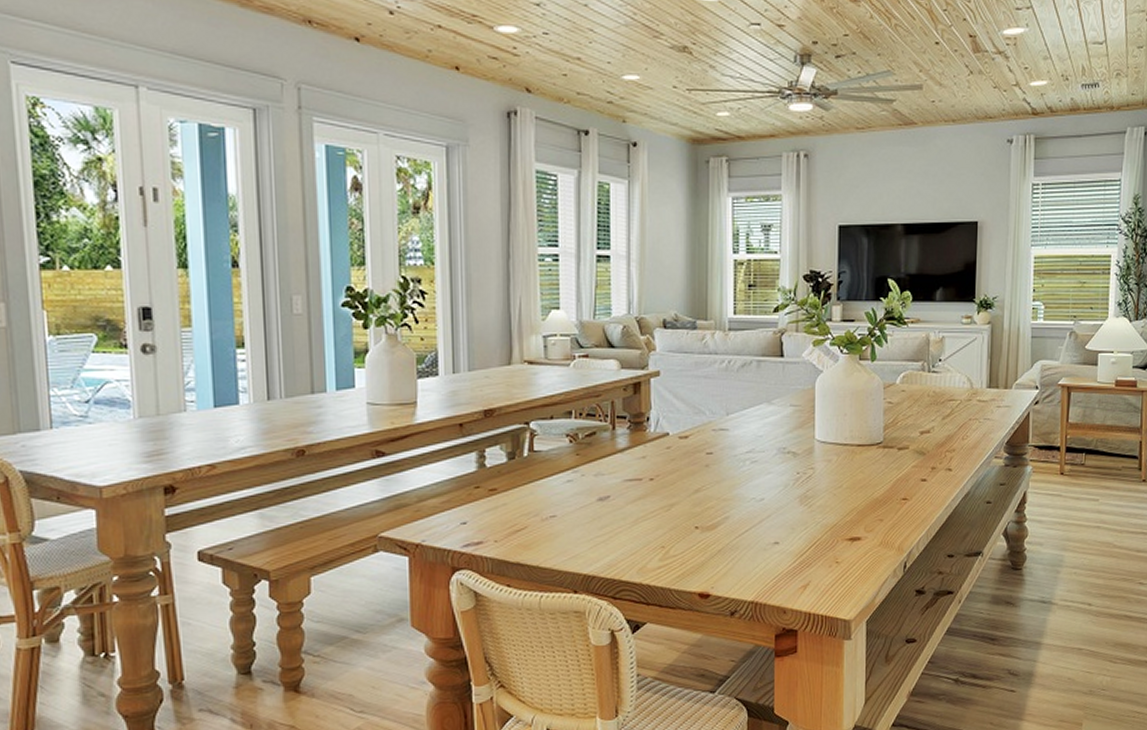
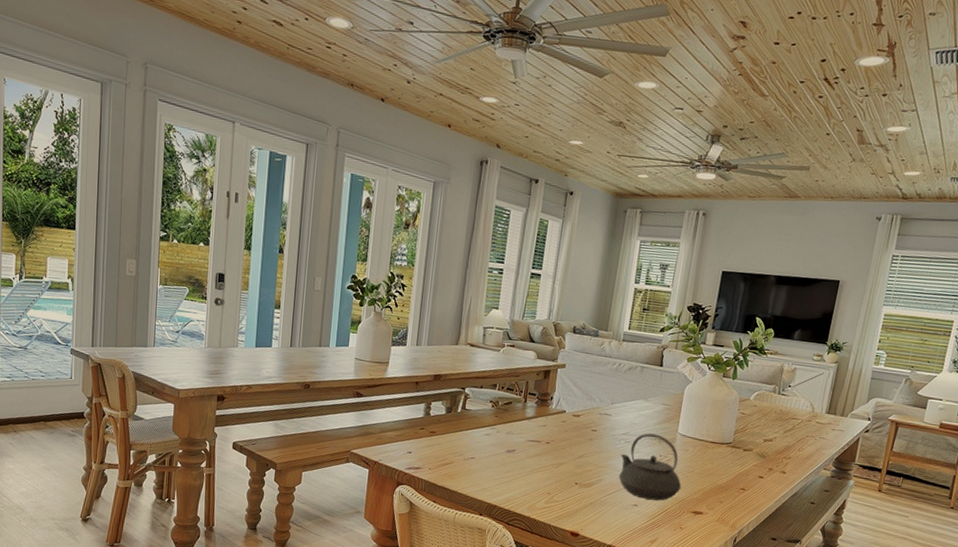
teapot: none [748,445,830,533] -> present [618,433,682,501]

